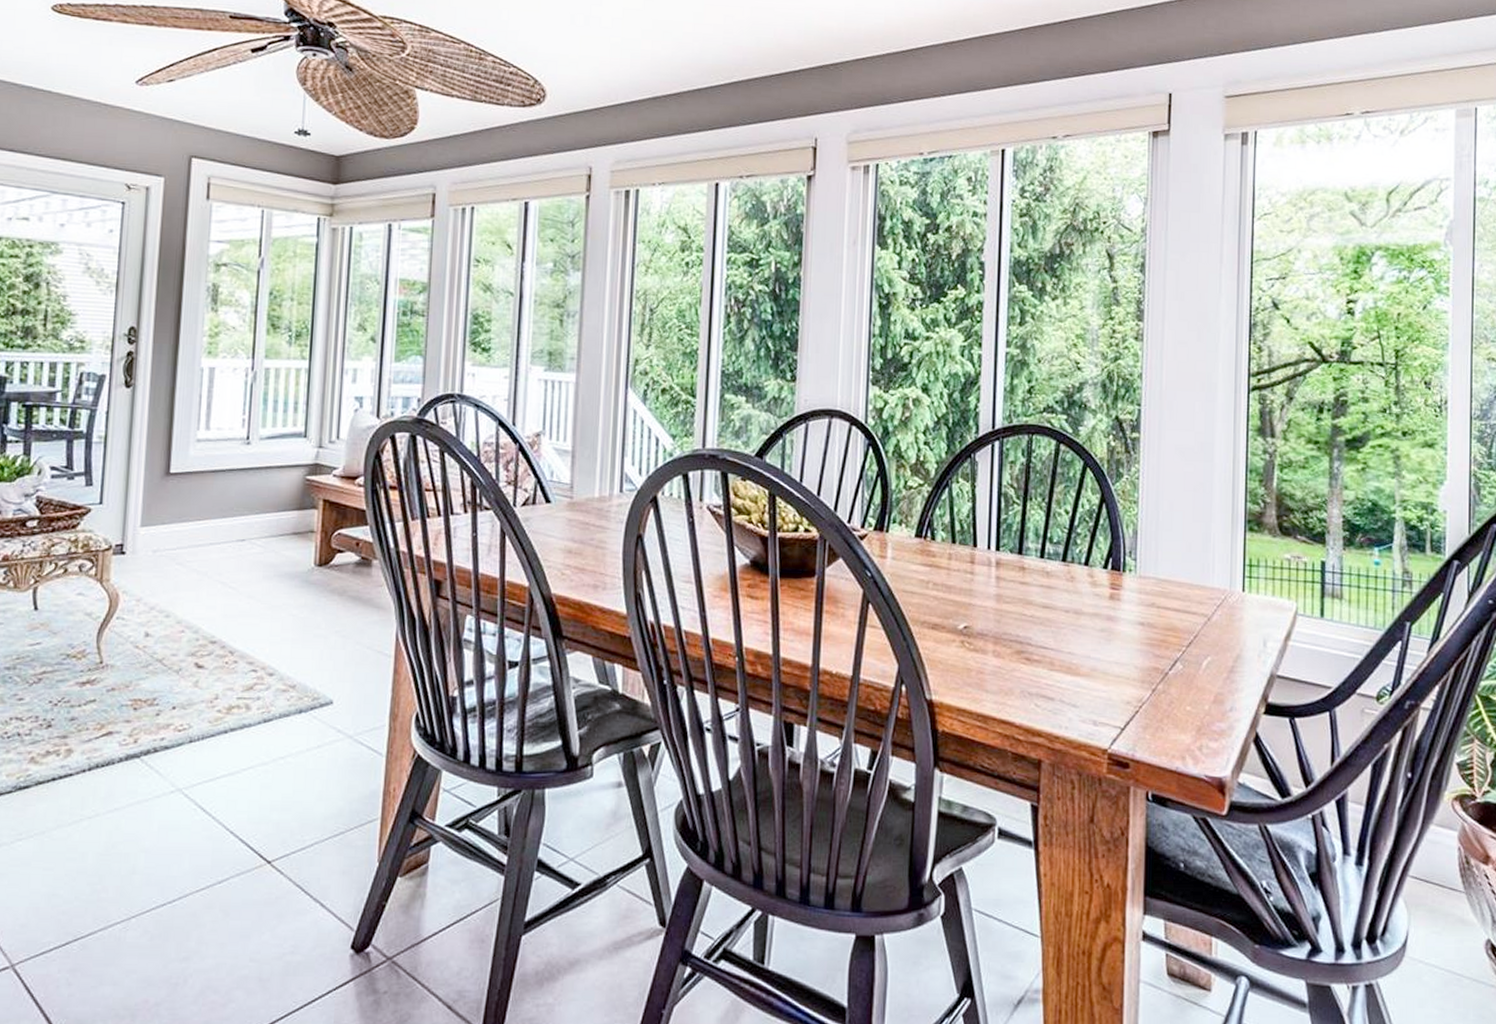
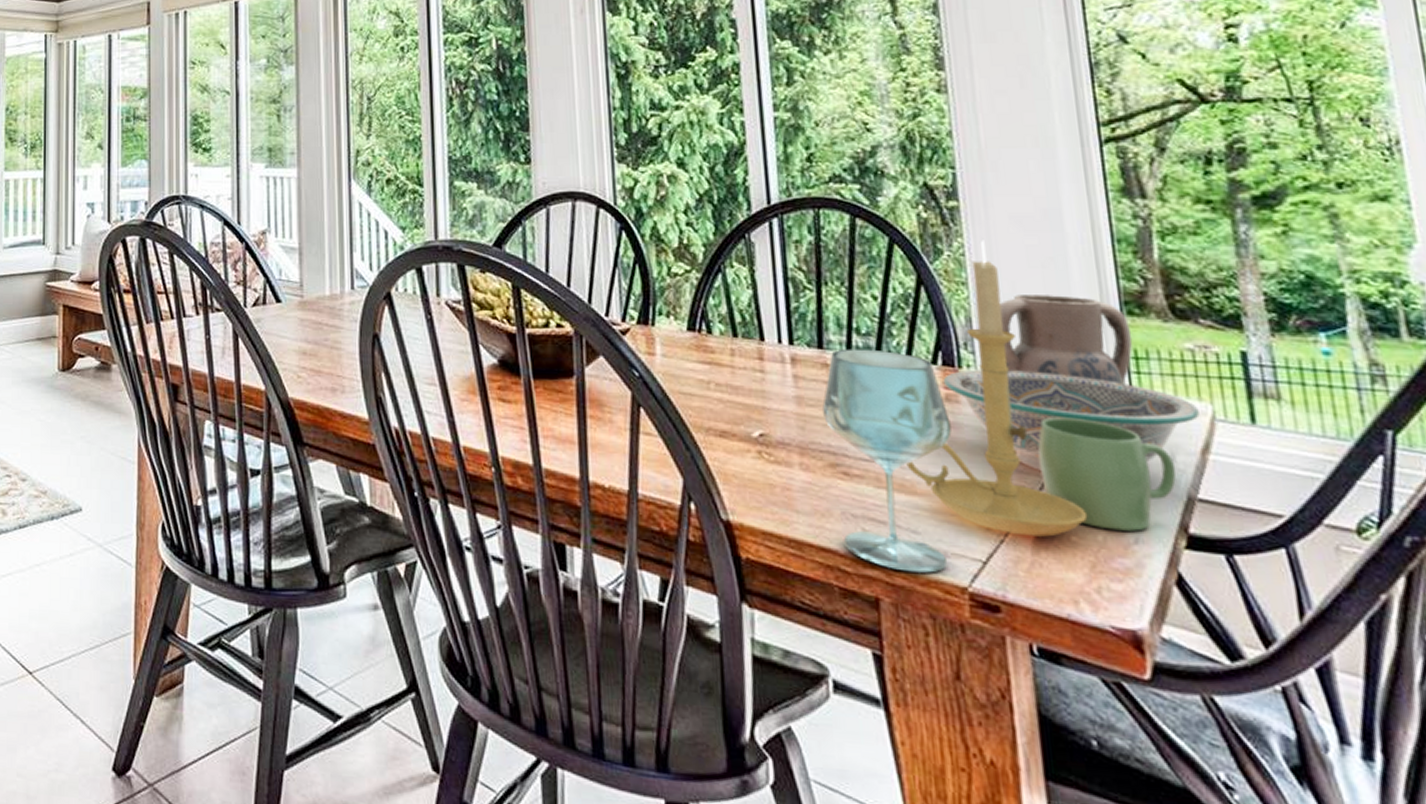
wine glass: none [1015,555,1112,739] -> present [821,348,952,573]
candle holder: none [1075,466,1200,707] -> present [906,240,1088,537]
bowl: none [1110,573,1287,655] -> present [943,369,1200,471]
pitcher: none [1157,512,1250,587] -> present [1000,295,1133,385]
mug: none [1172,612,1266,701] -> present [1038,417,1177,531]

